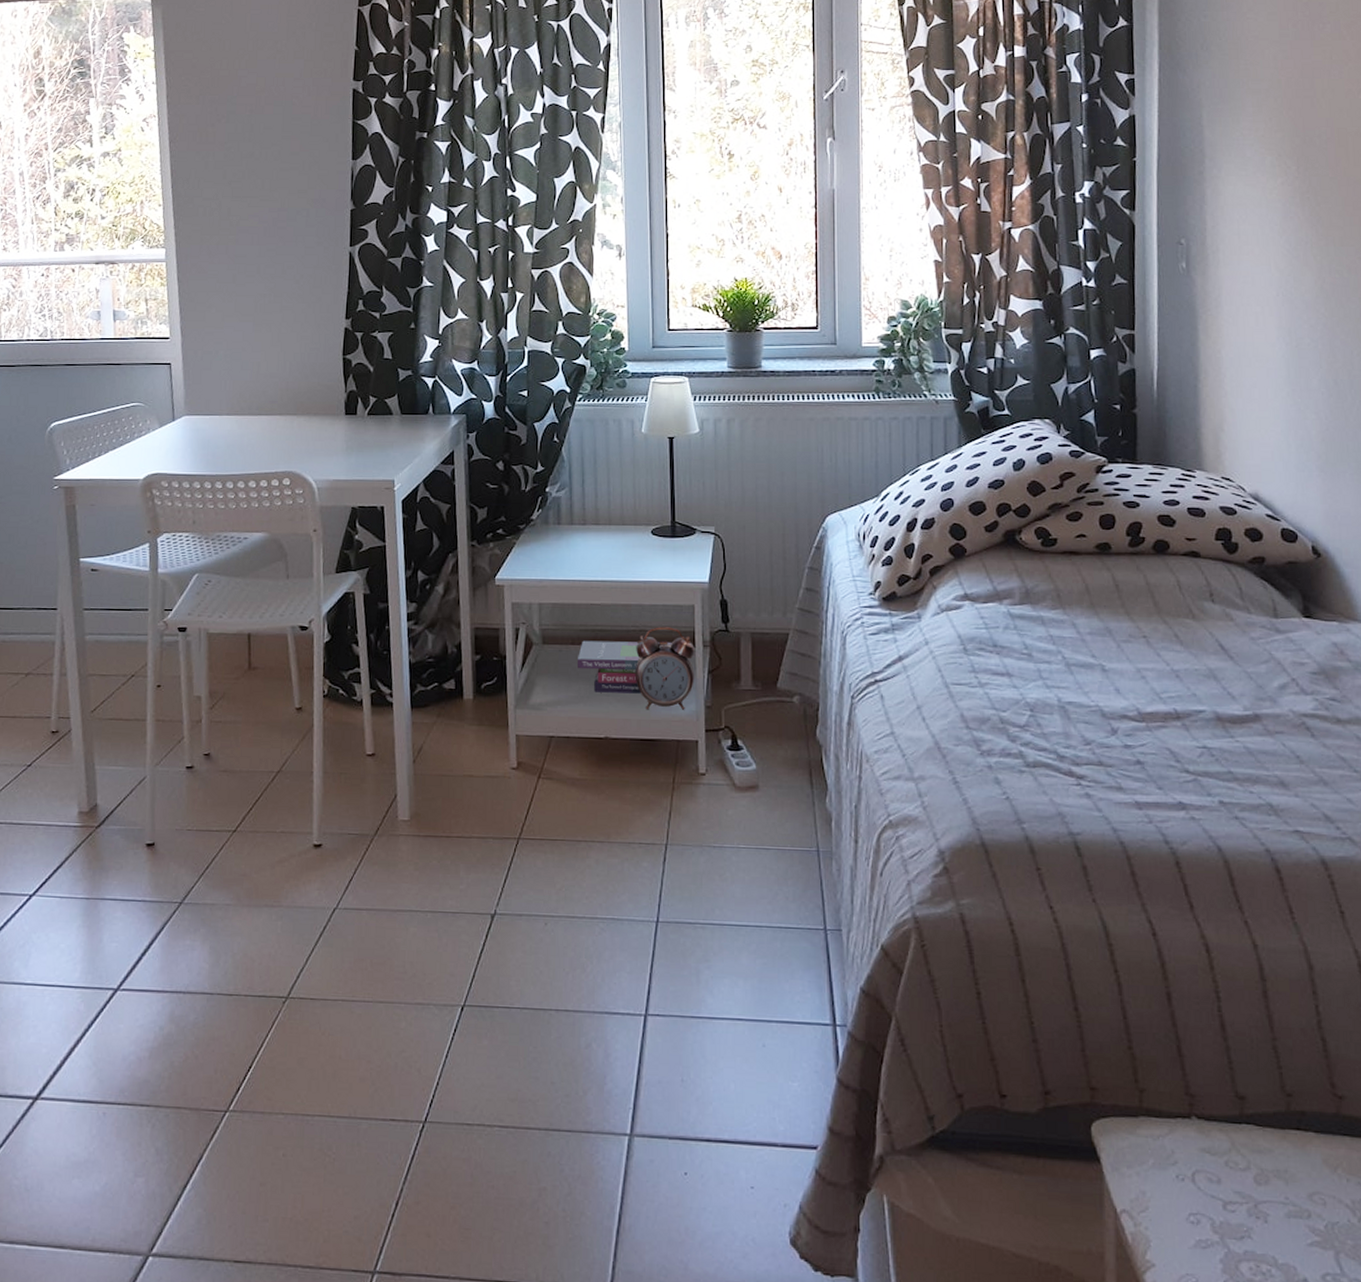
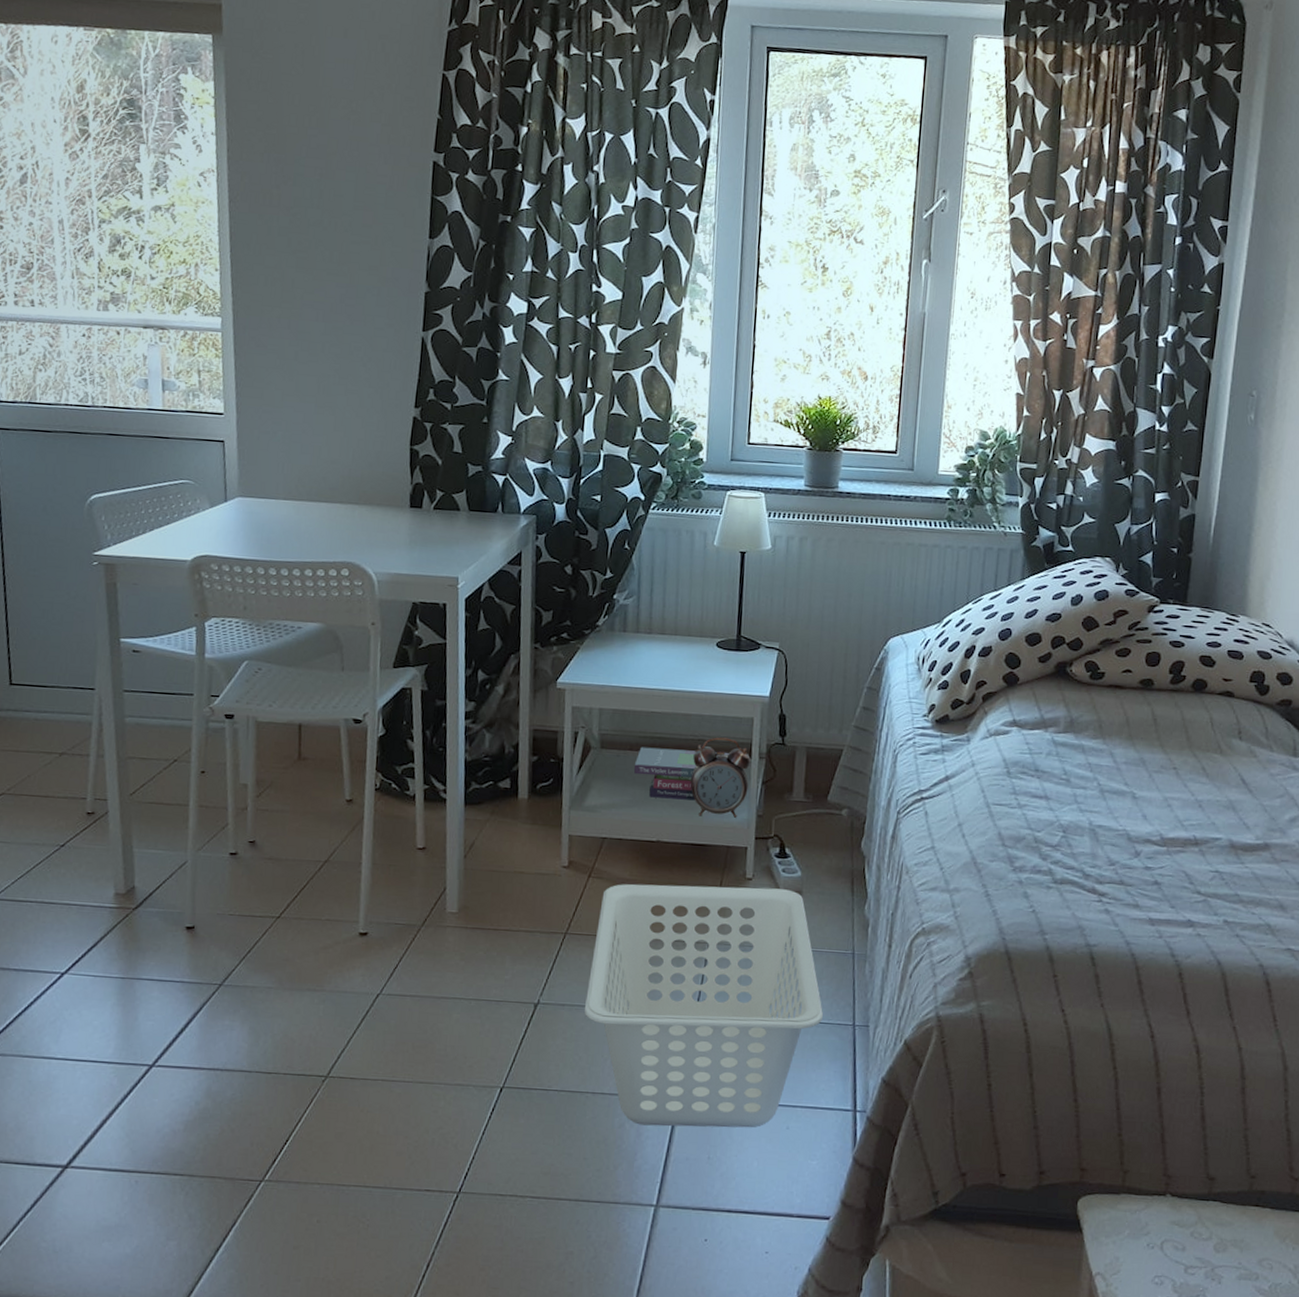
laundry basket: none [542,783,791,1047] -> present [584,884,823,1128]

